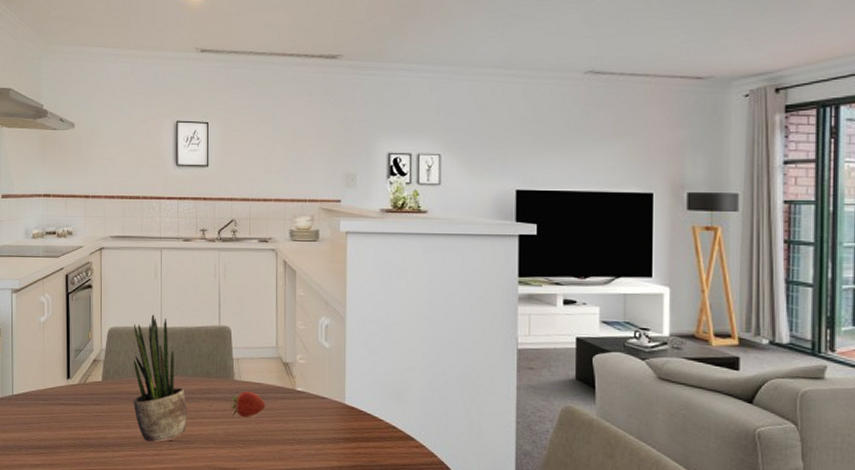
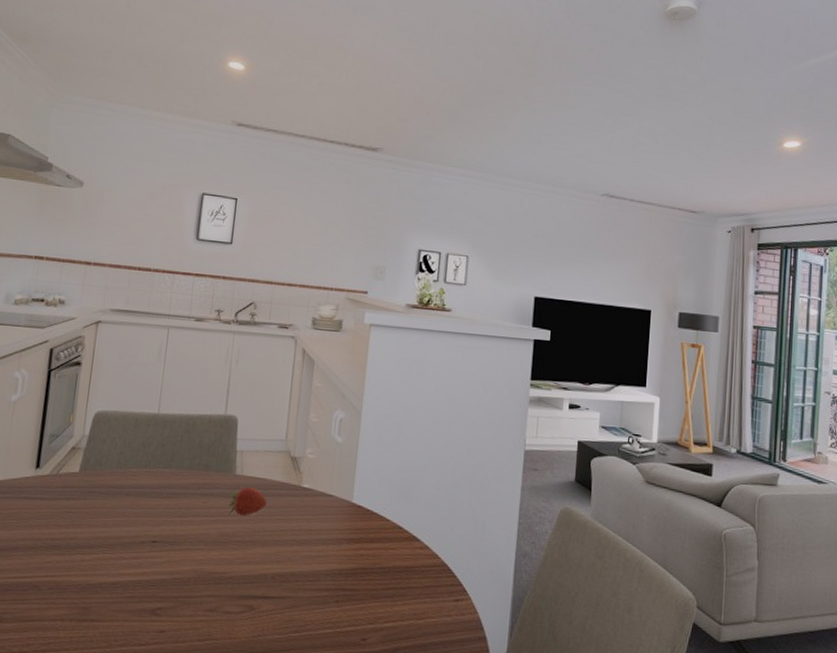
potted plant: present [133,314,187,442] -> none [114,399,178,543]

